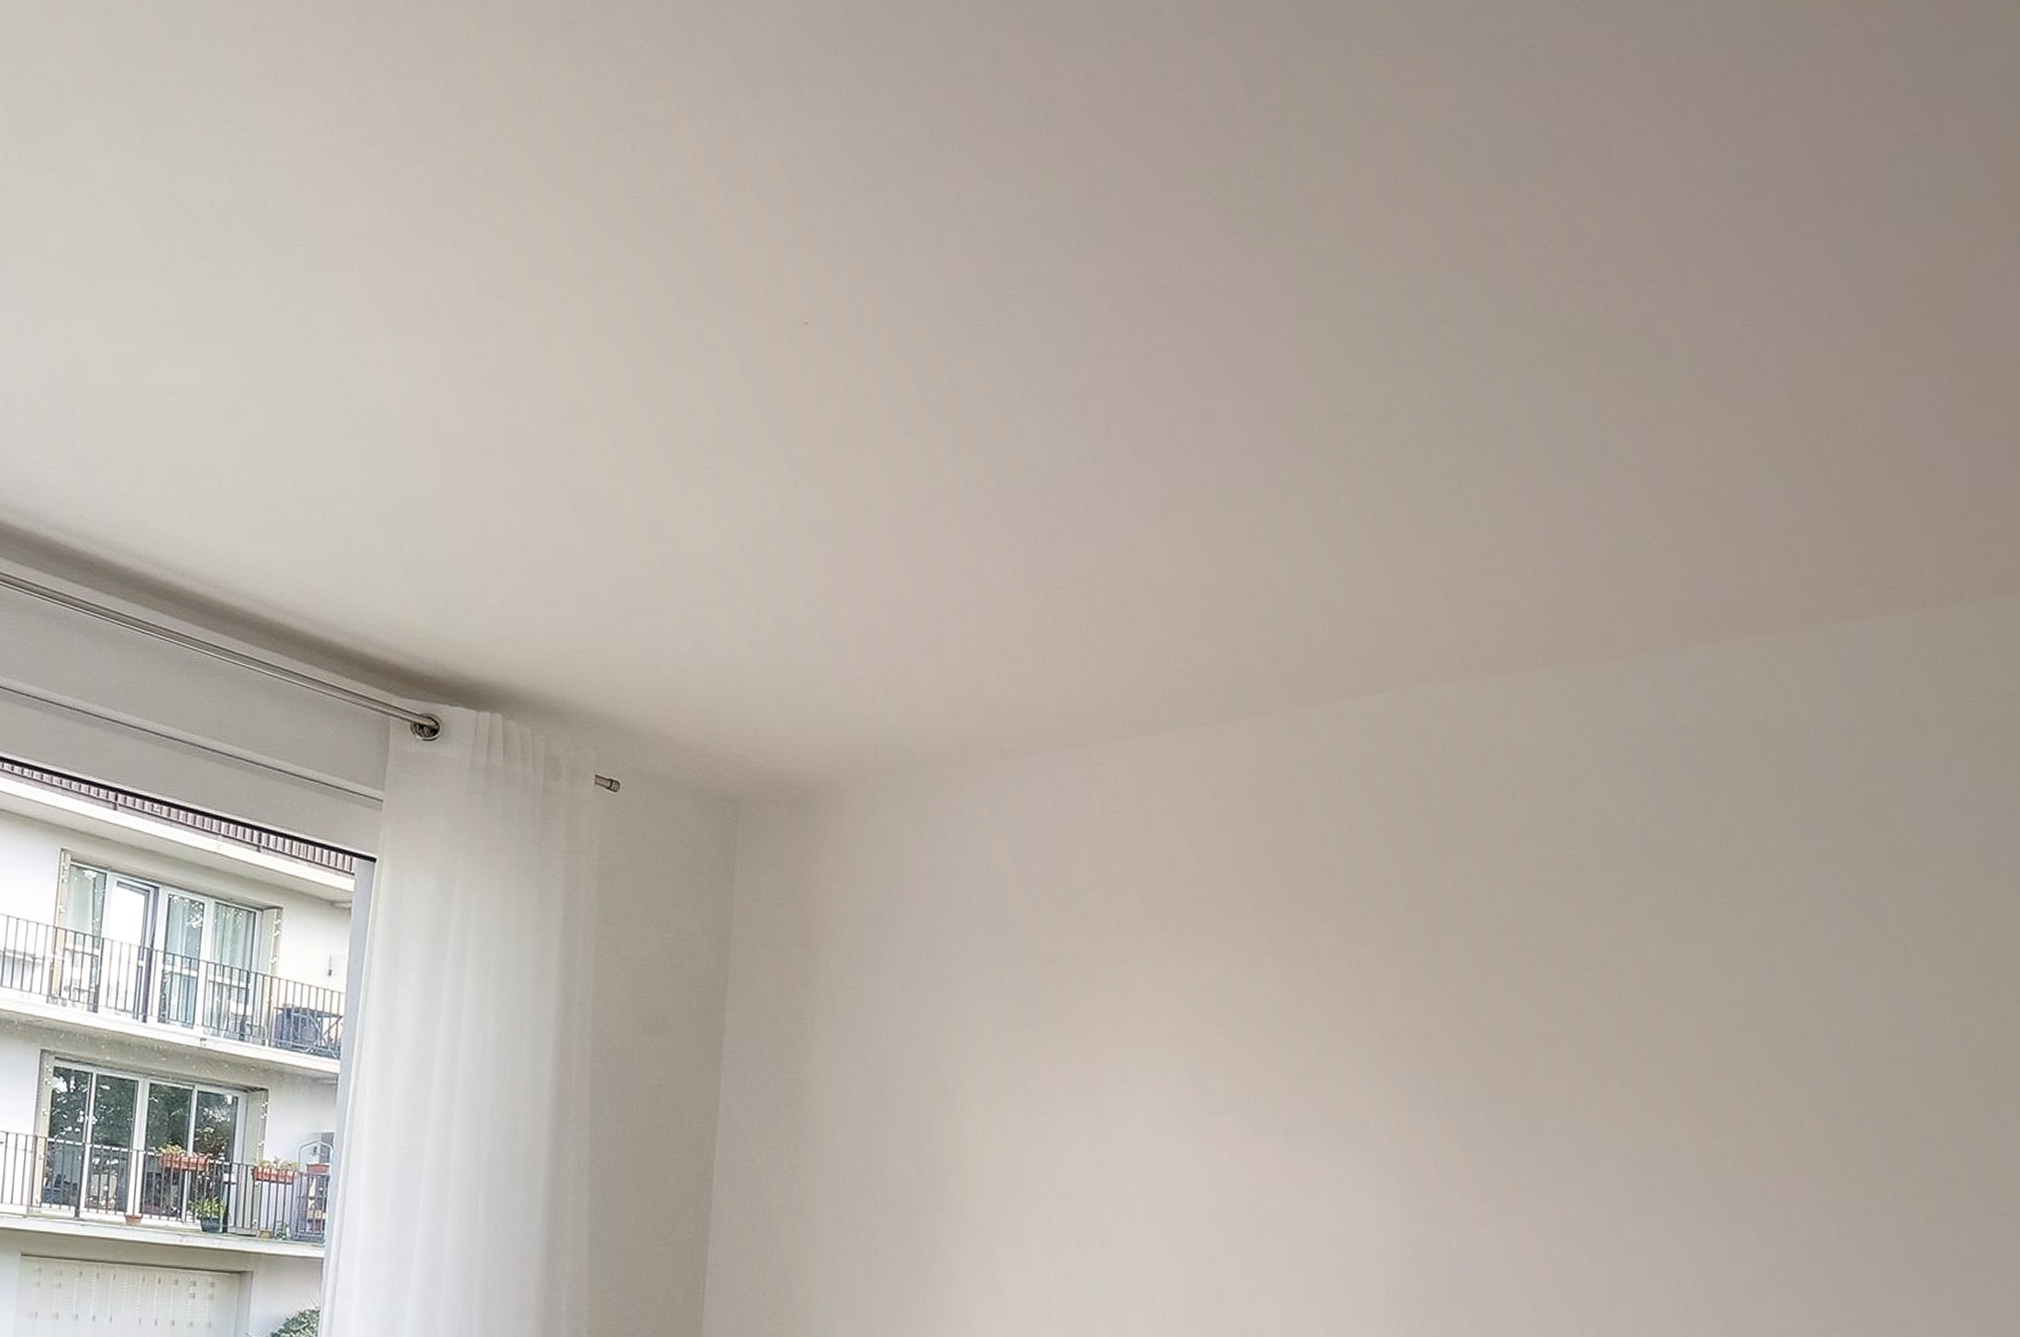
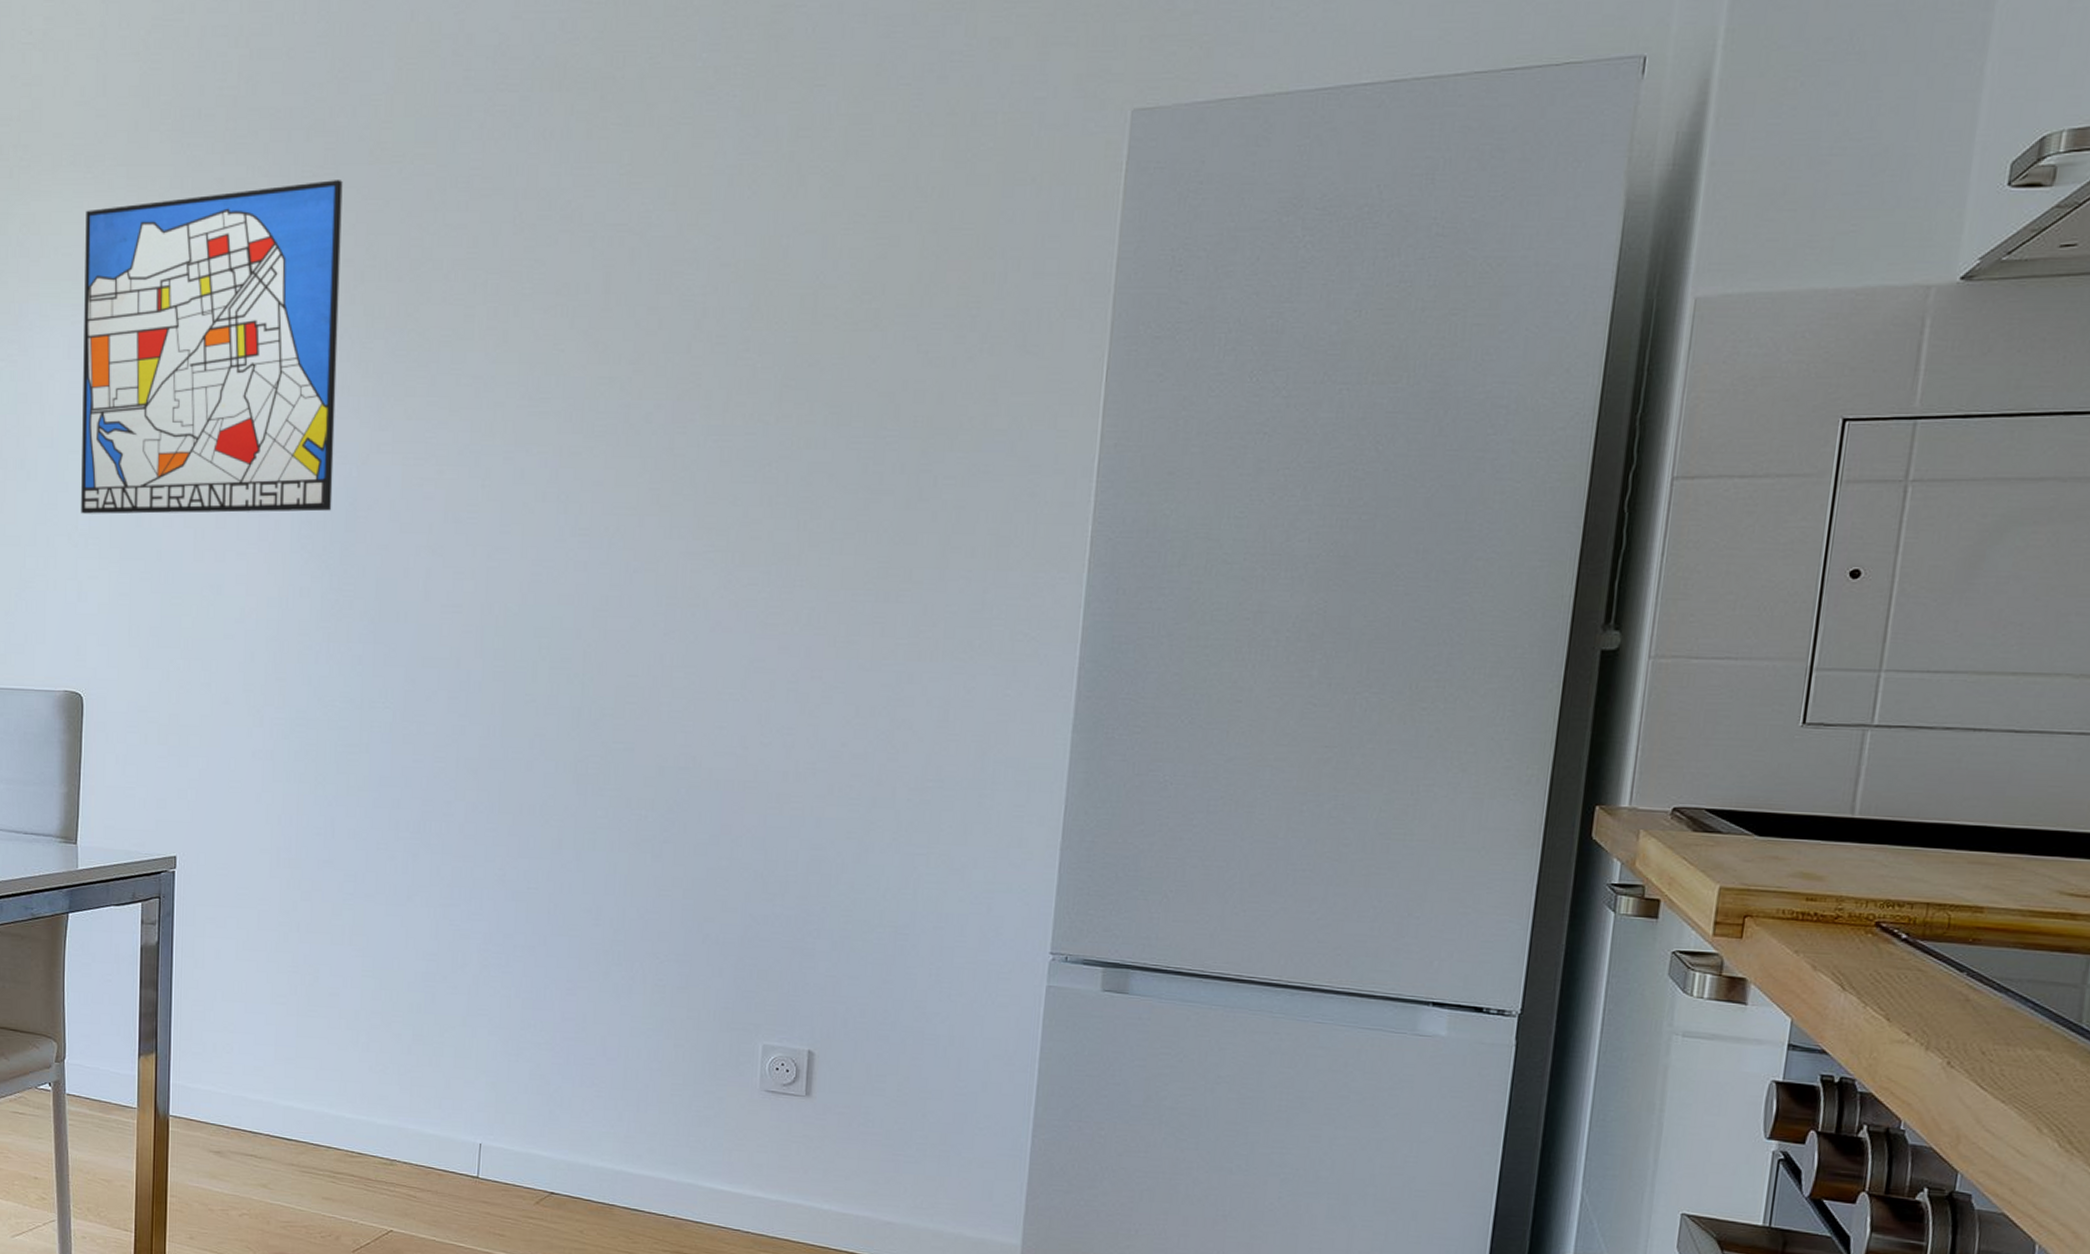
wall art: none [1159,951,1443,1287] -> present [81,180,343,514]

